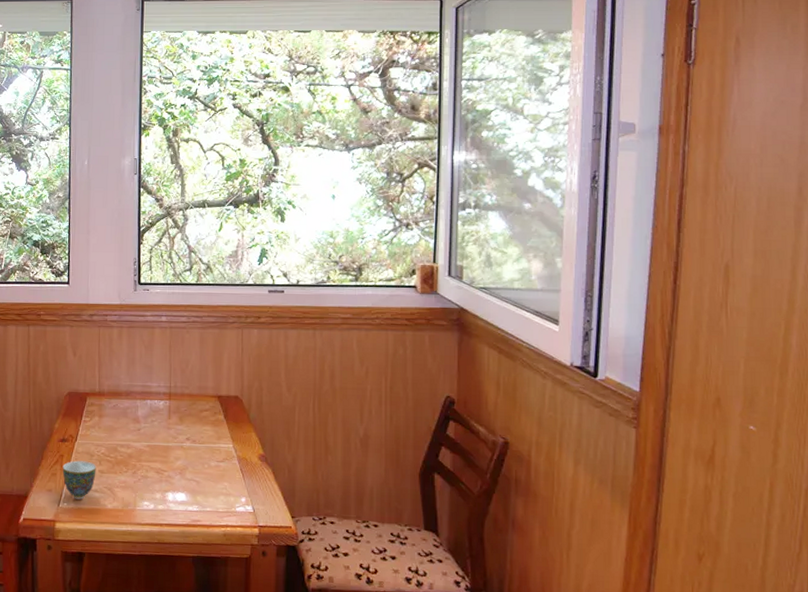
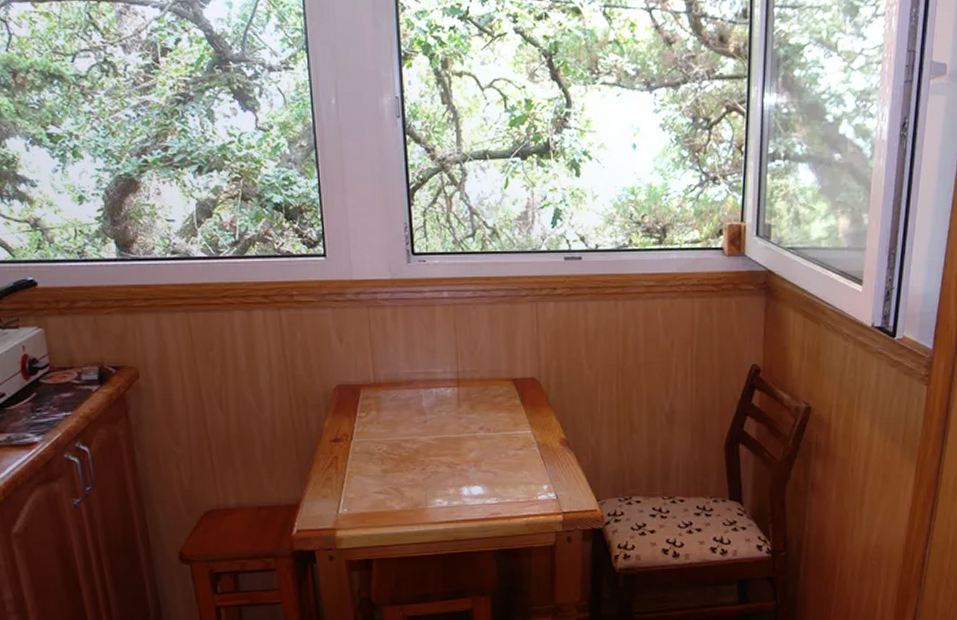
teacup: present [62,460,97,500] -> none [338,461,379,504]

